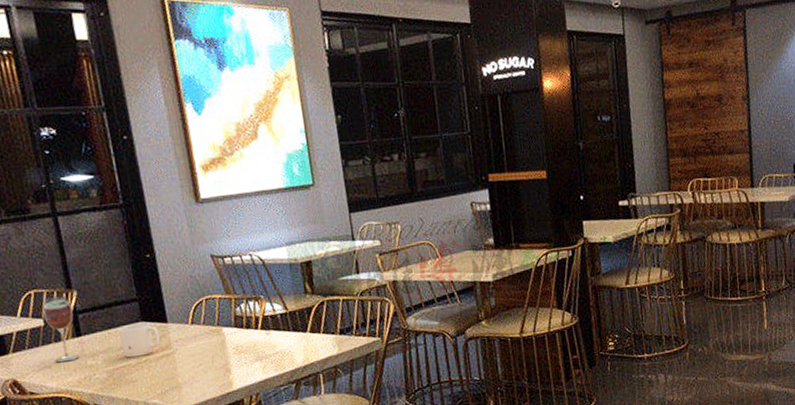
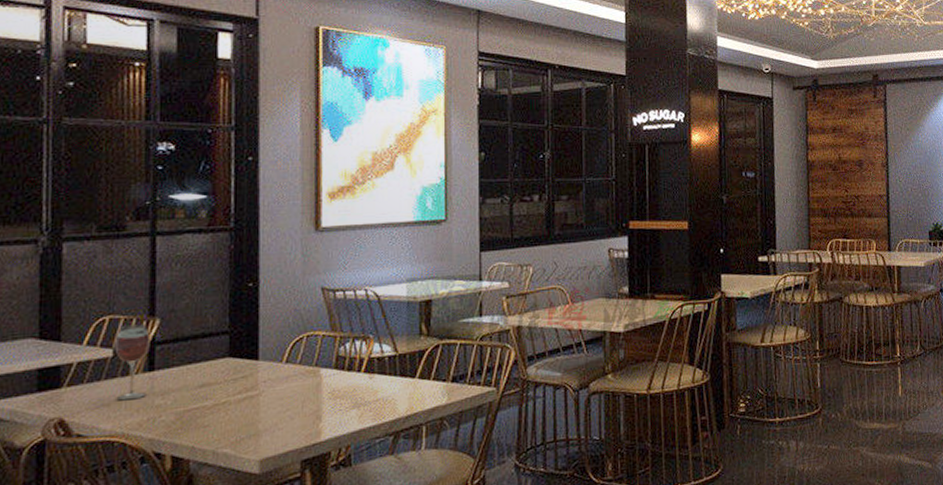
mug: present [117,322,161,358] -> none [198,358,247,398]

